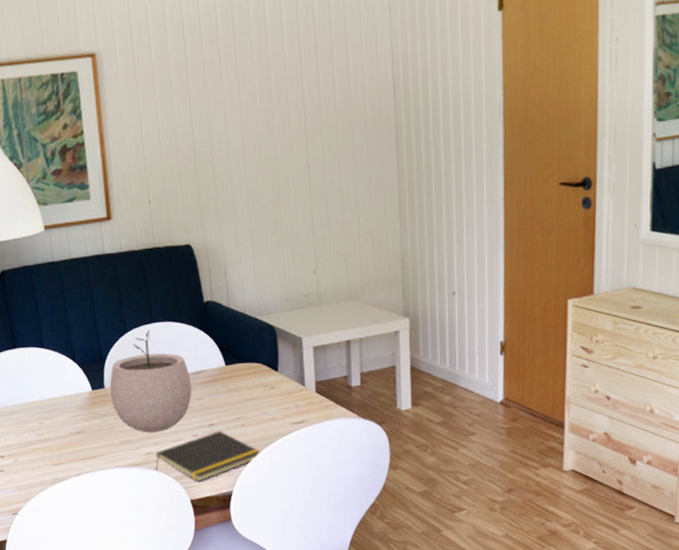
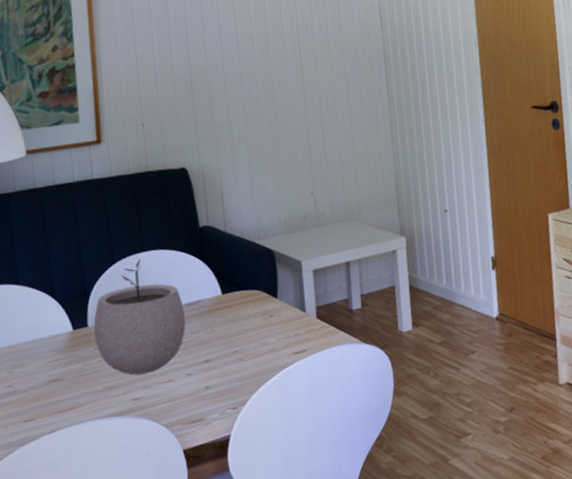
notepad: present [155,431,262,482] -> none [144,367,262,428]

